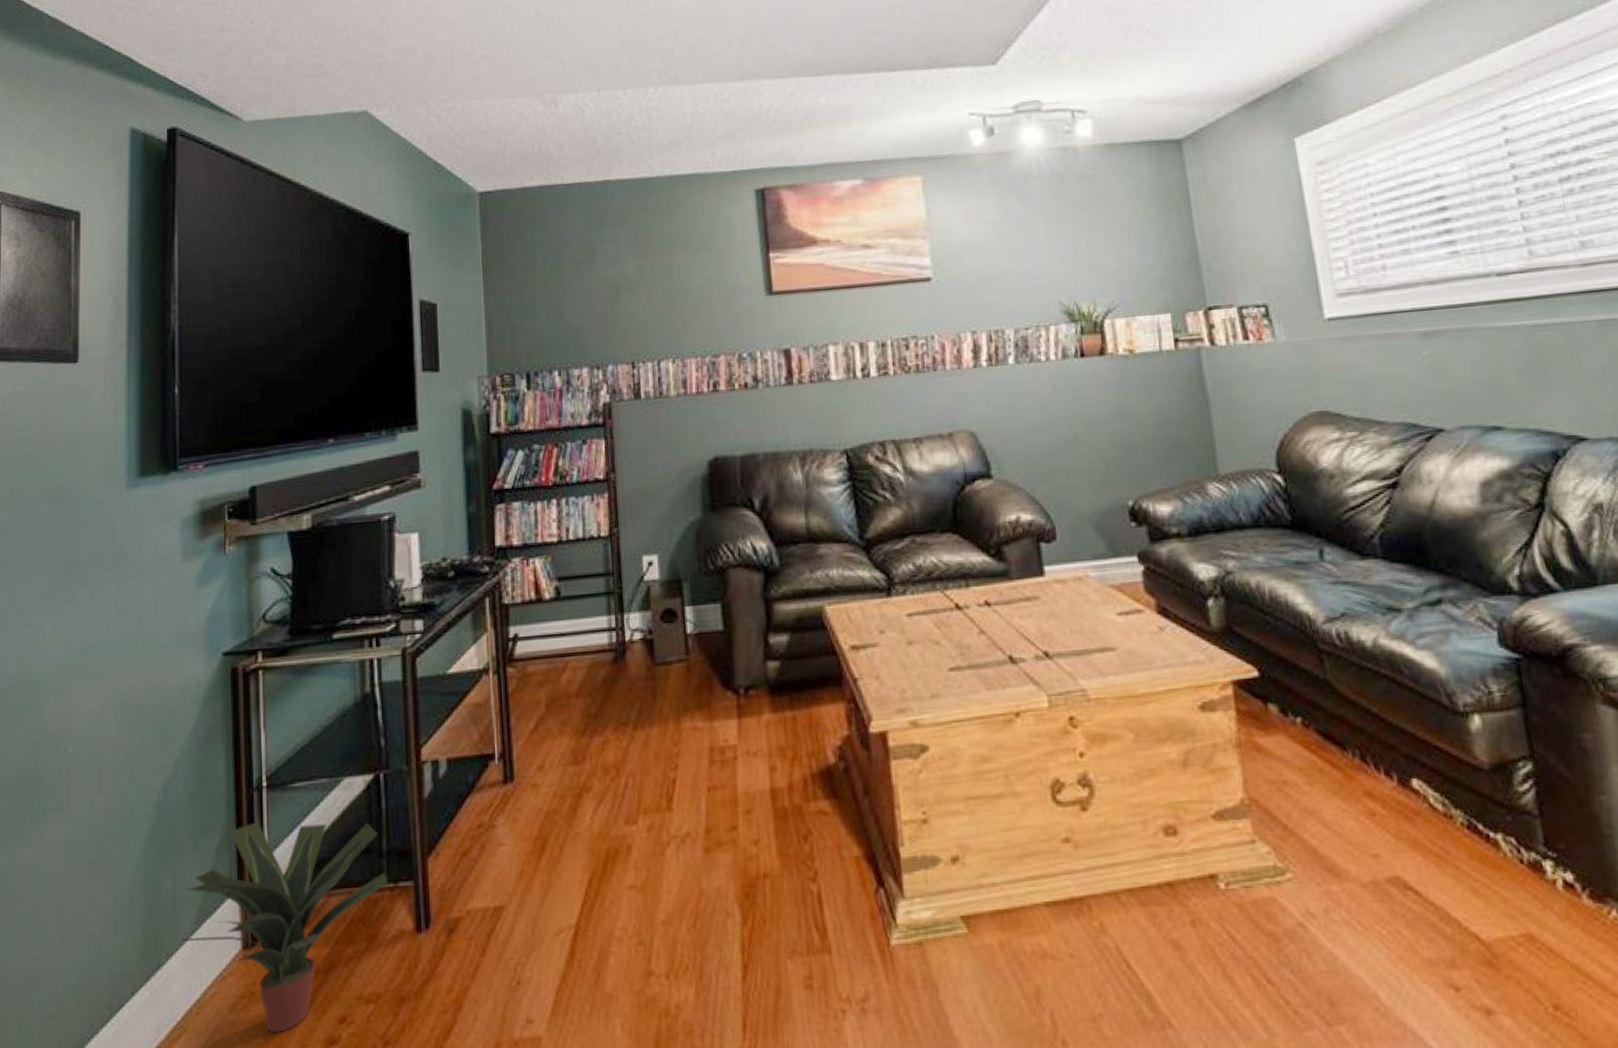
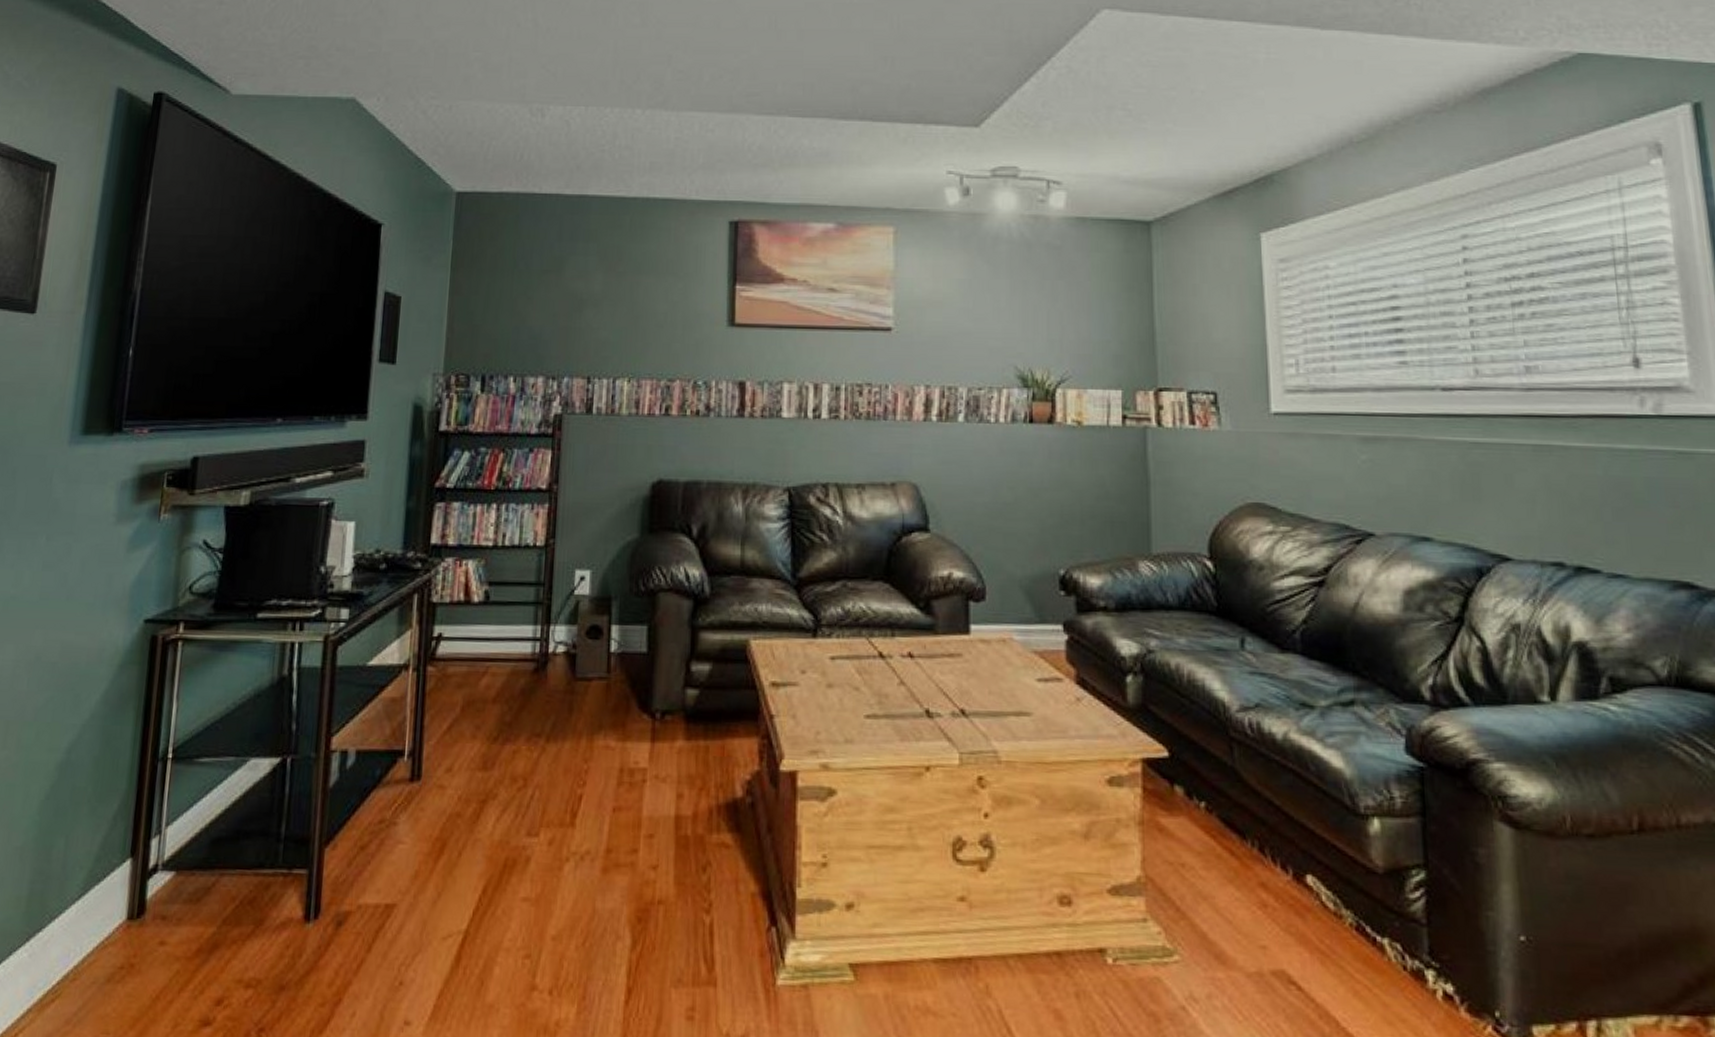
potted plant: present [181,821,389,1033] -> none [66,792,283,1008]

